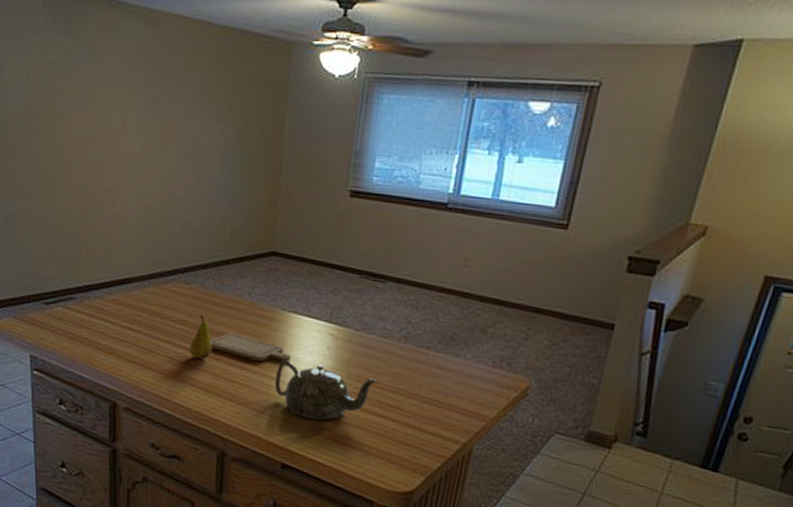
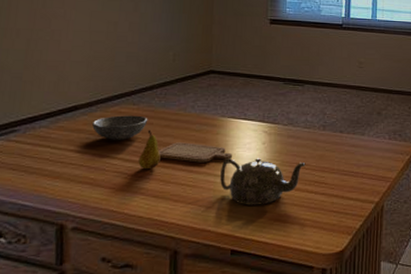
soup bowl: none [144,294,201,323] -> present [92,115,148,140]

